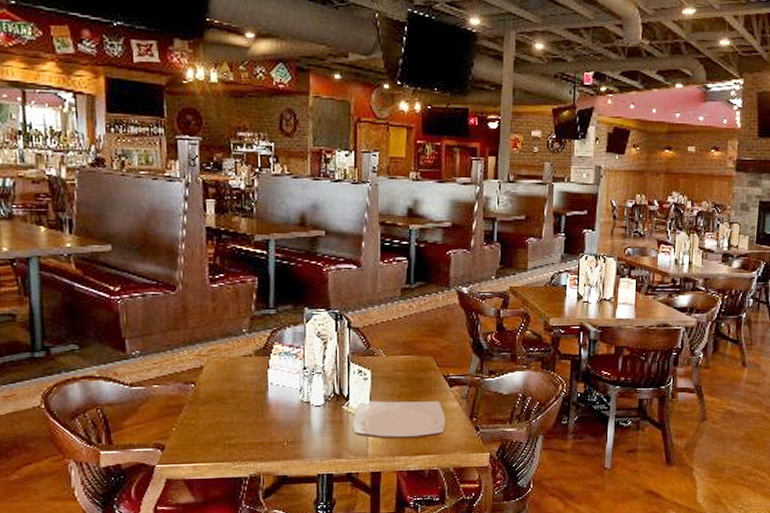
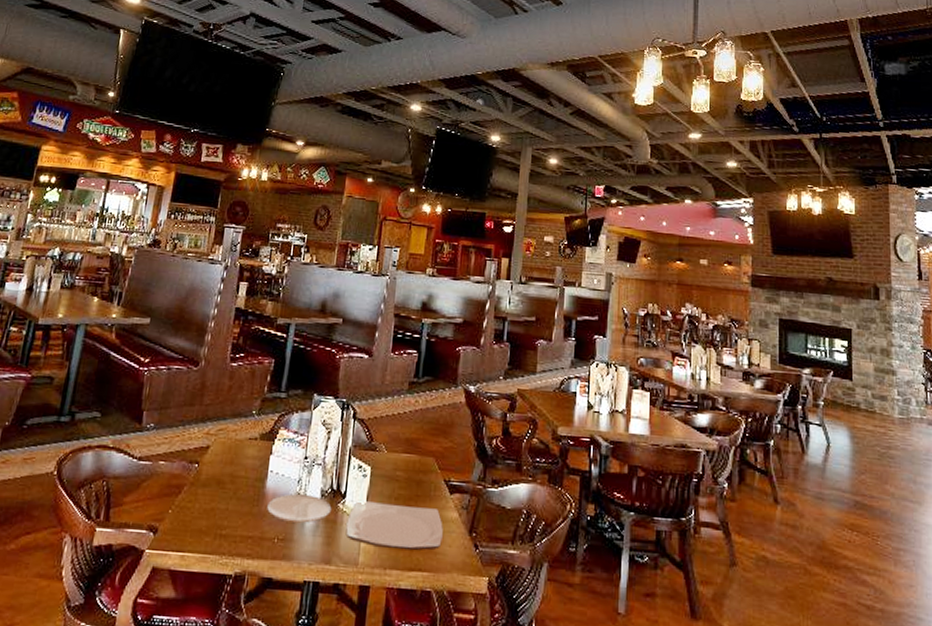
plate: none [272,401,337,427] -> present [267,494,332,523]

